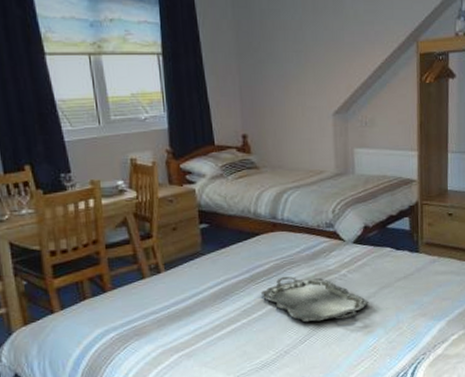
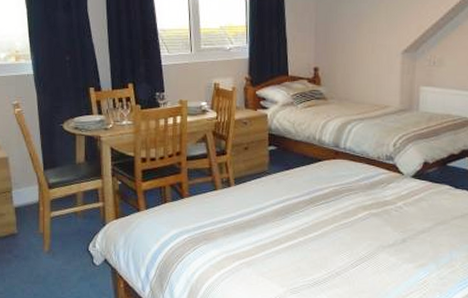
serving tray: present [260,276,370,323] -> none [318,203,424,250]

